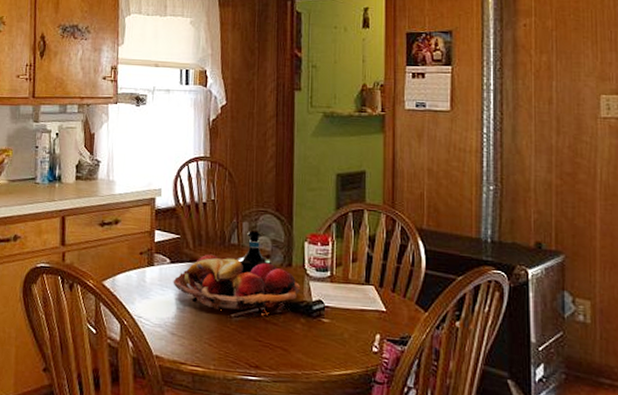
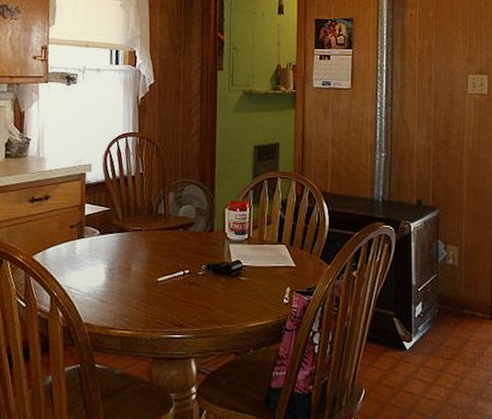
fruit basket: present [173,254,301,317] -> none [102,224,222,281]
tequila bottle: present [237,229,272,274] -> none [163,199,196,241]

